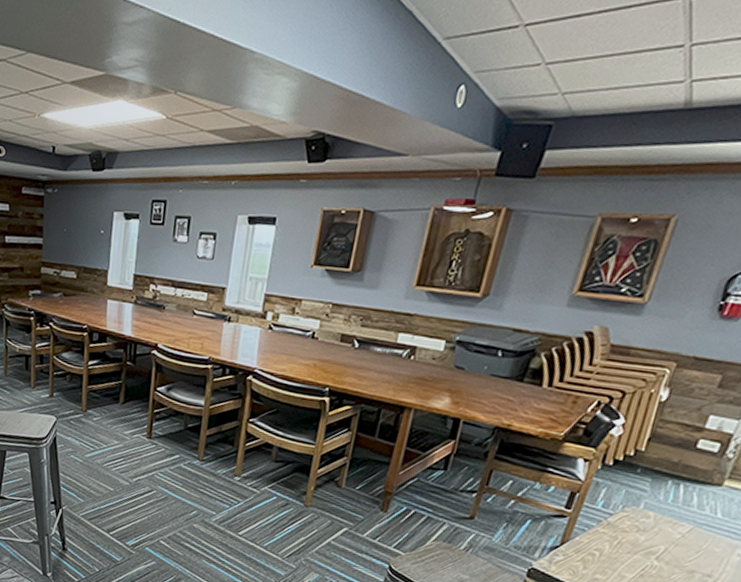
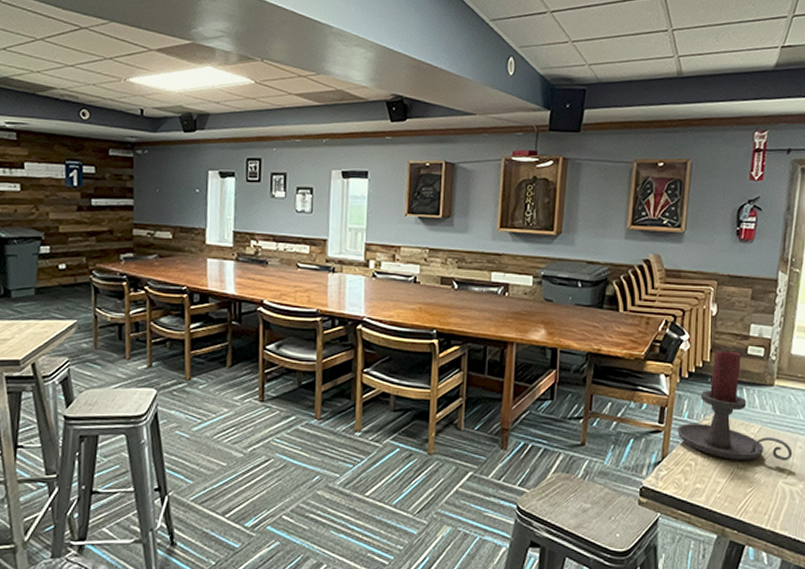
candle holder: none [585,440,728,567] -> present [677,350,793,462]

